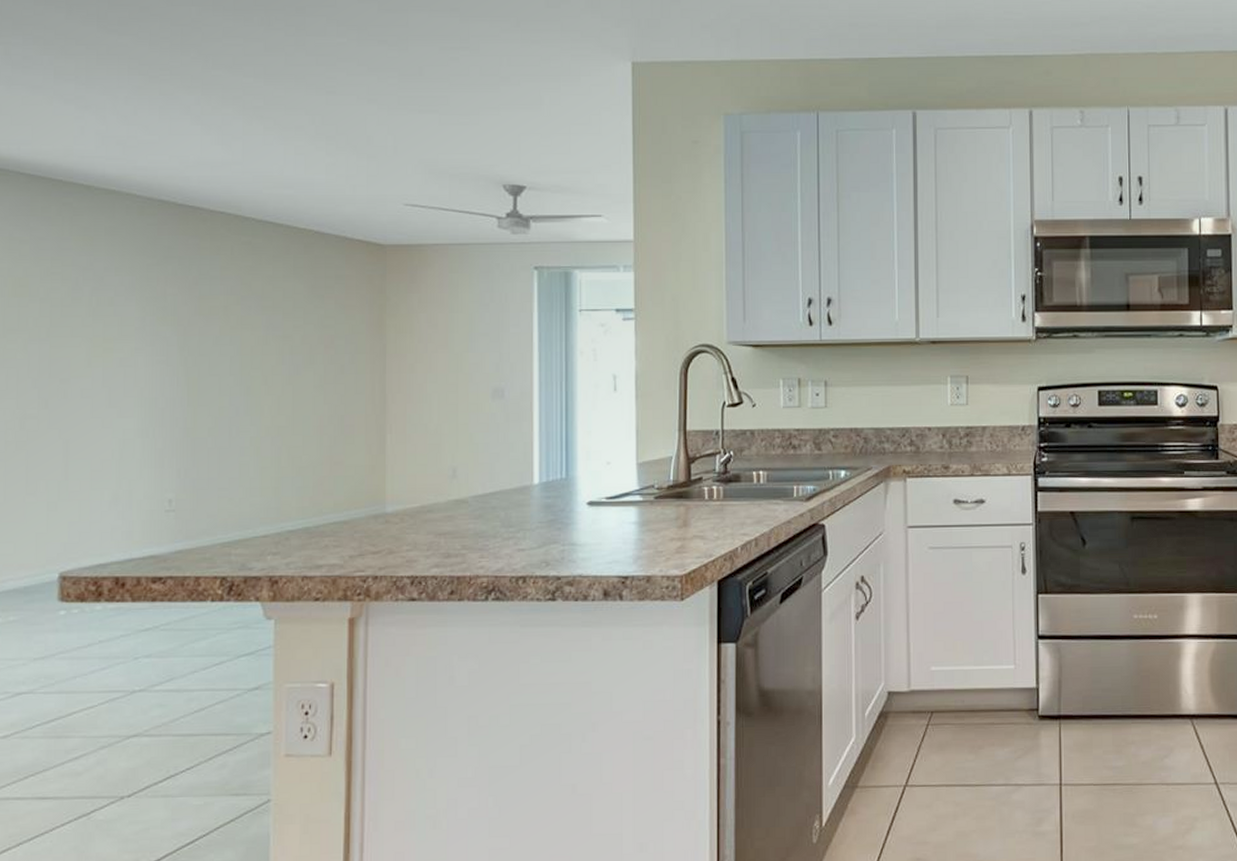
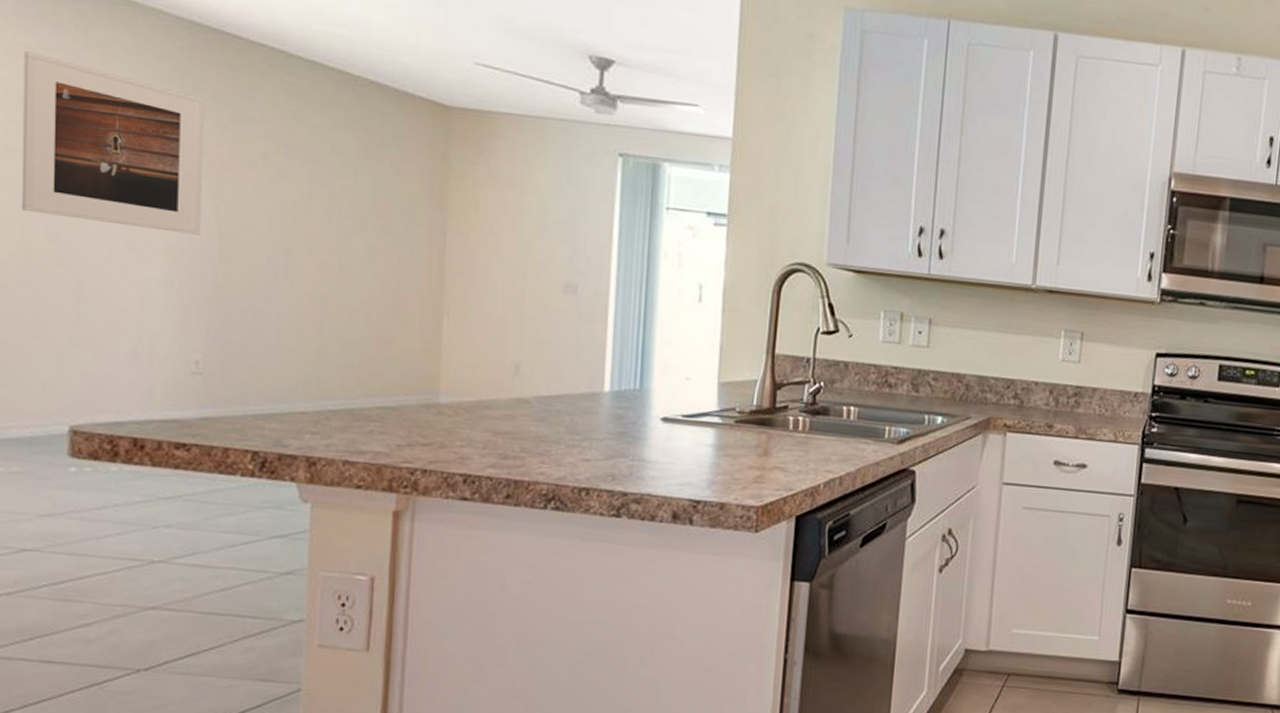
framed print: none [16,244,173,386] -> present [21,51,205,235]

